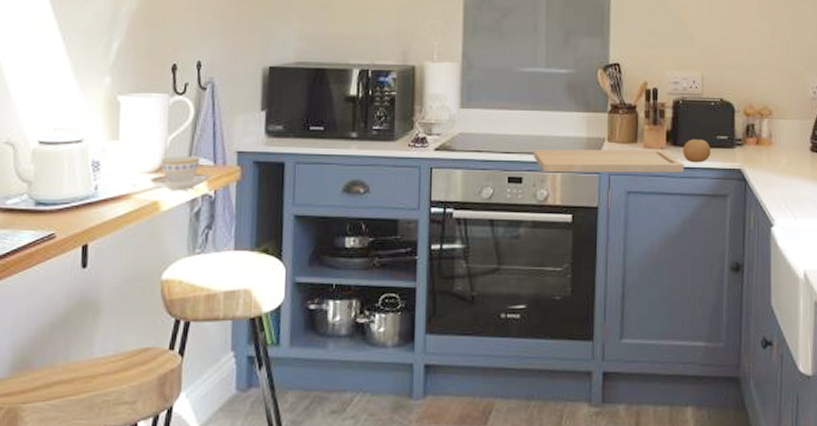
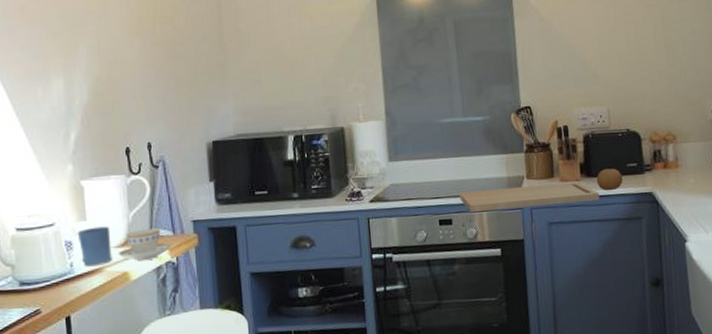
mug: none [106,148,144,192] -> present [77,226,112,267]

